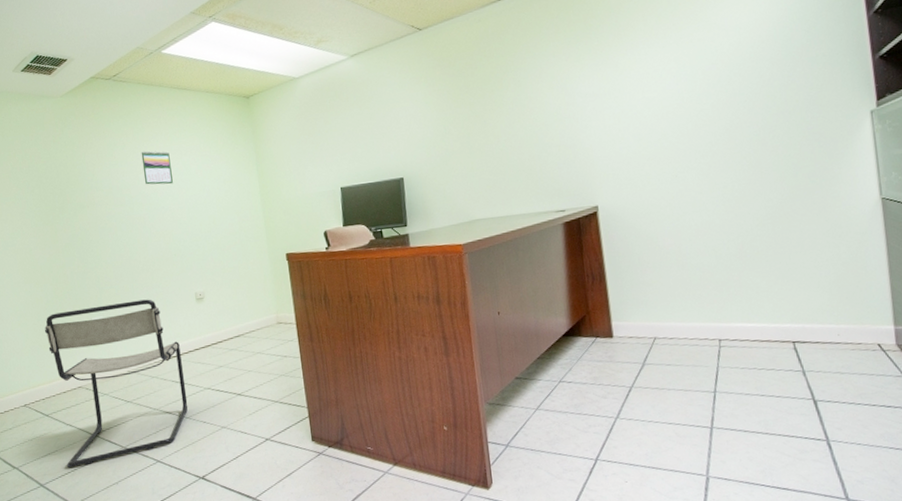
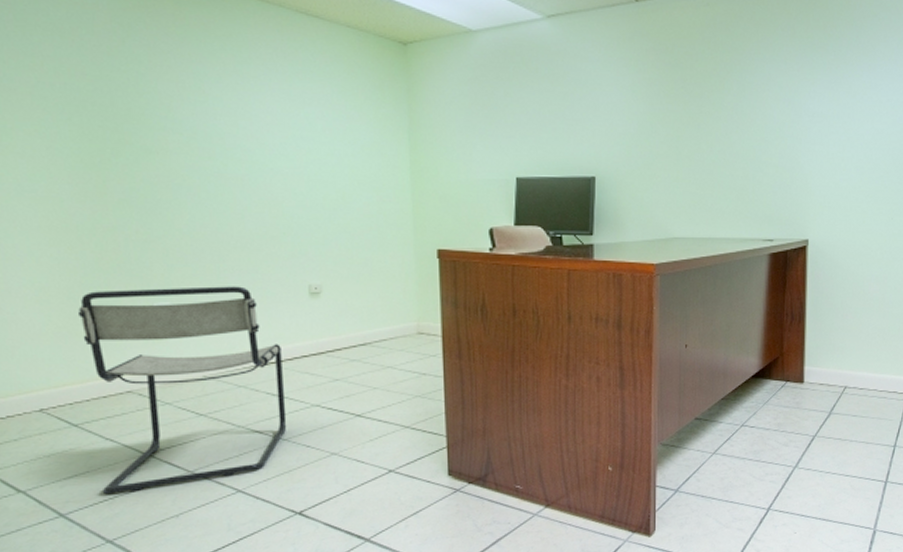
calendar: present [141,151,173,185] -> none [244,90,289,141]

